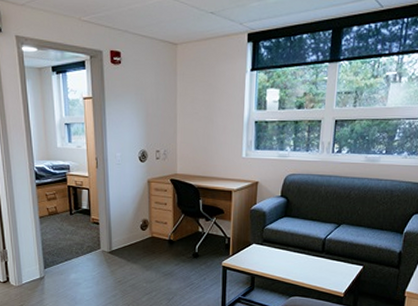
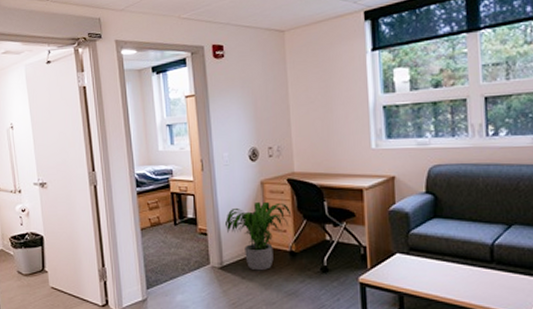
potted plant: none [116,197,171,255] -> present [225,201,291,271]

